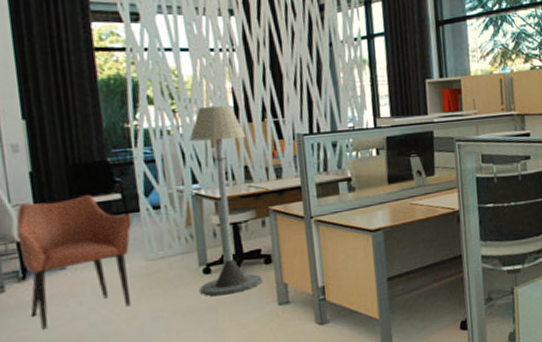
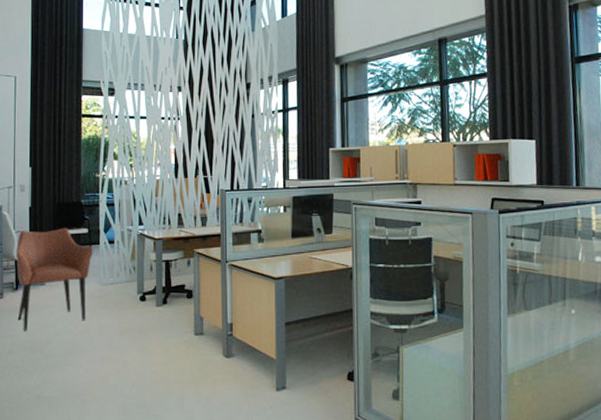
floor lamp: present [189,106,263,296] -> none [136,163,184,321]

